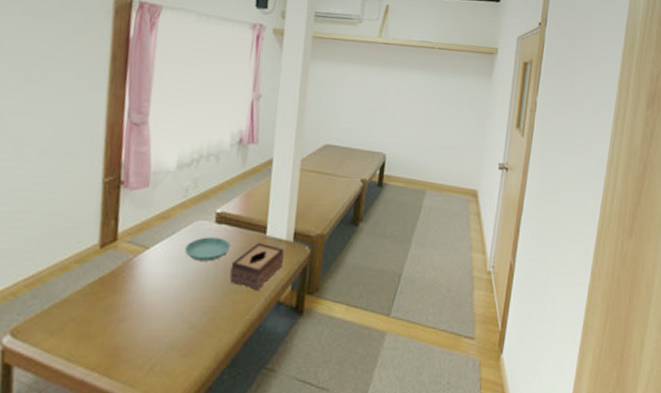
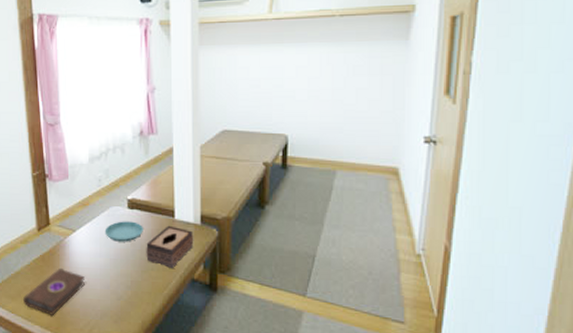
book: none [65,292,153,352] -> present [22,267,85,315]

